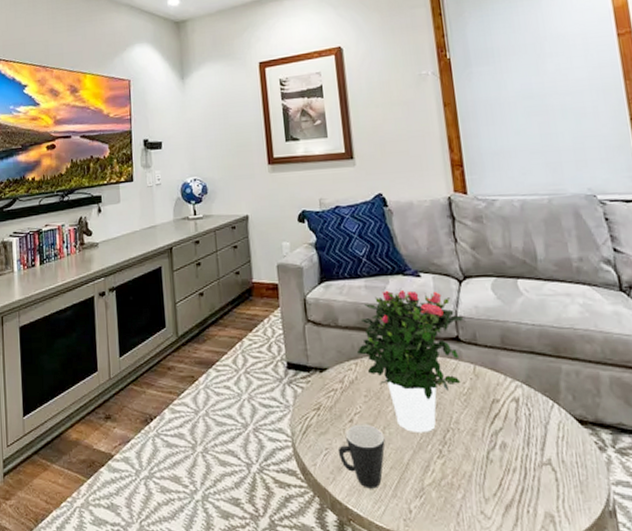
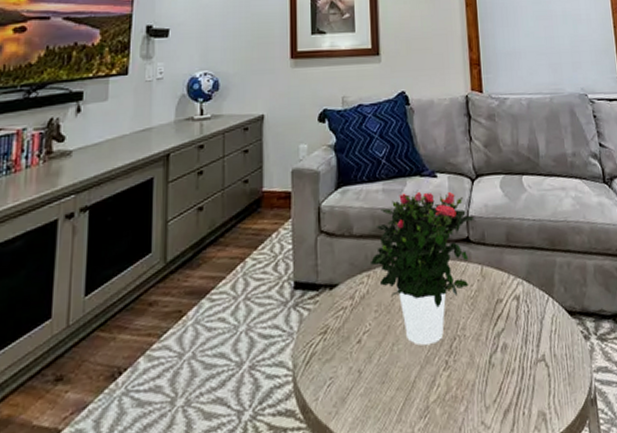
mug: present [337,424,385,489] -> none [343,342,393,418]

